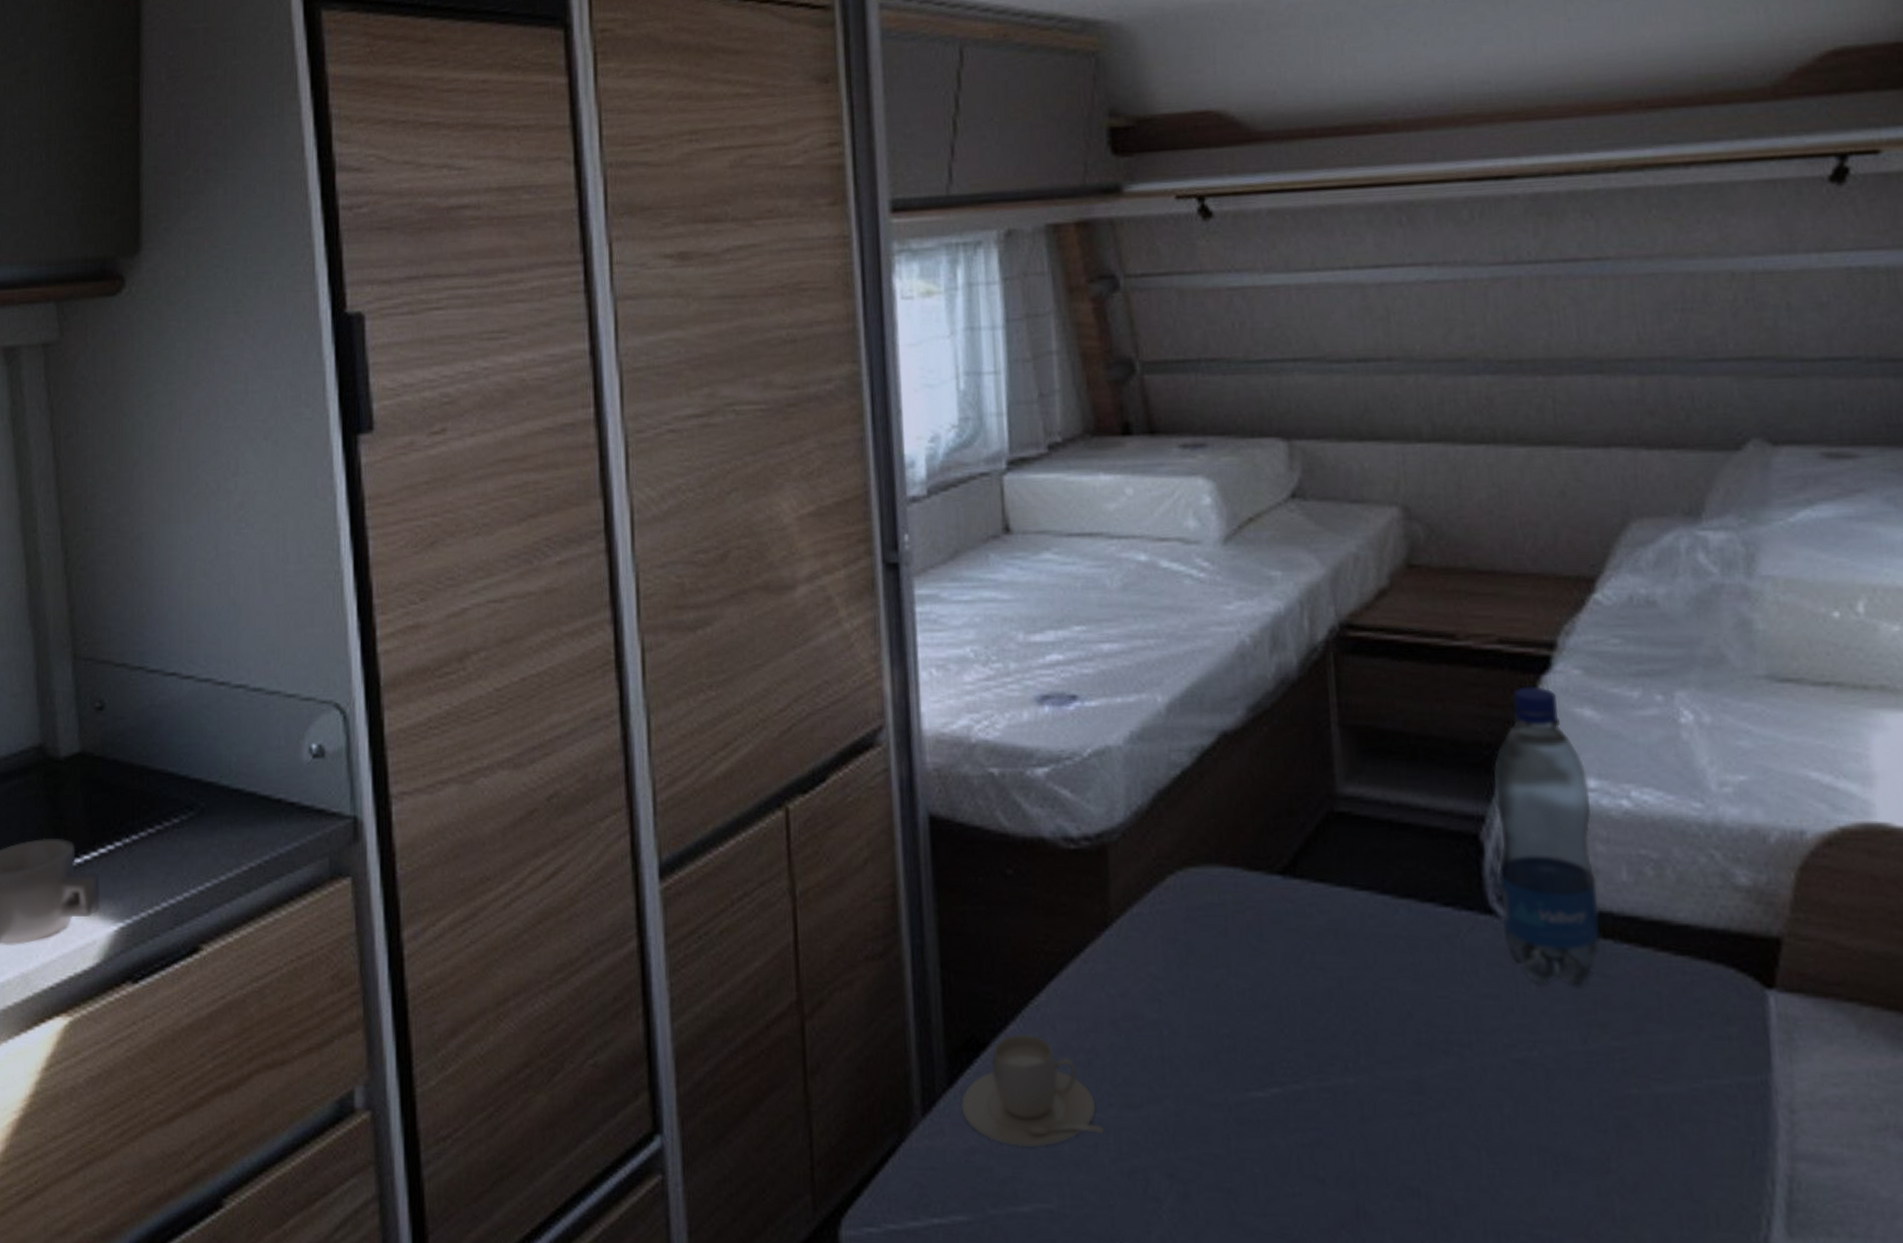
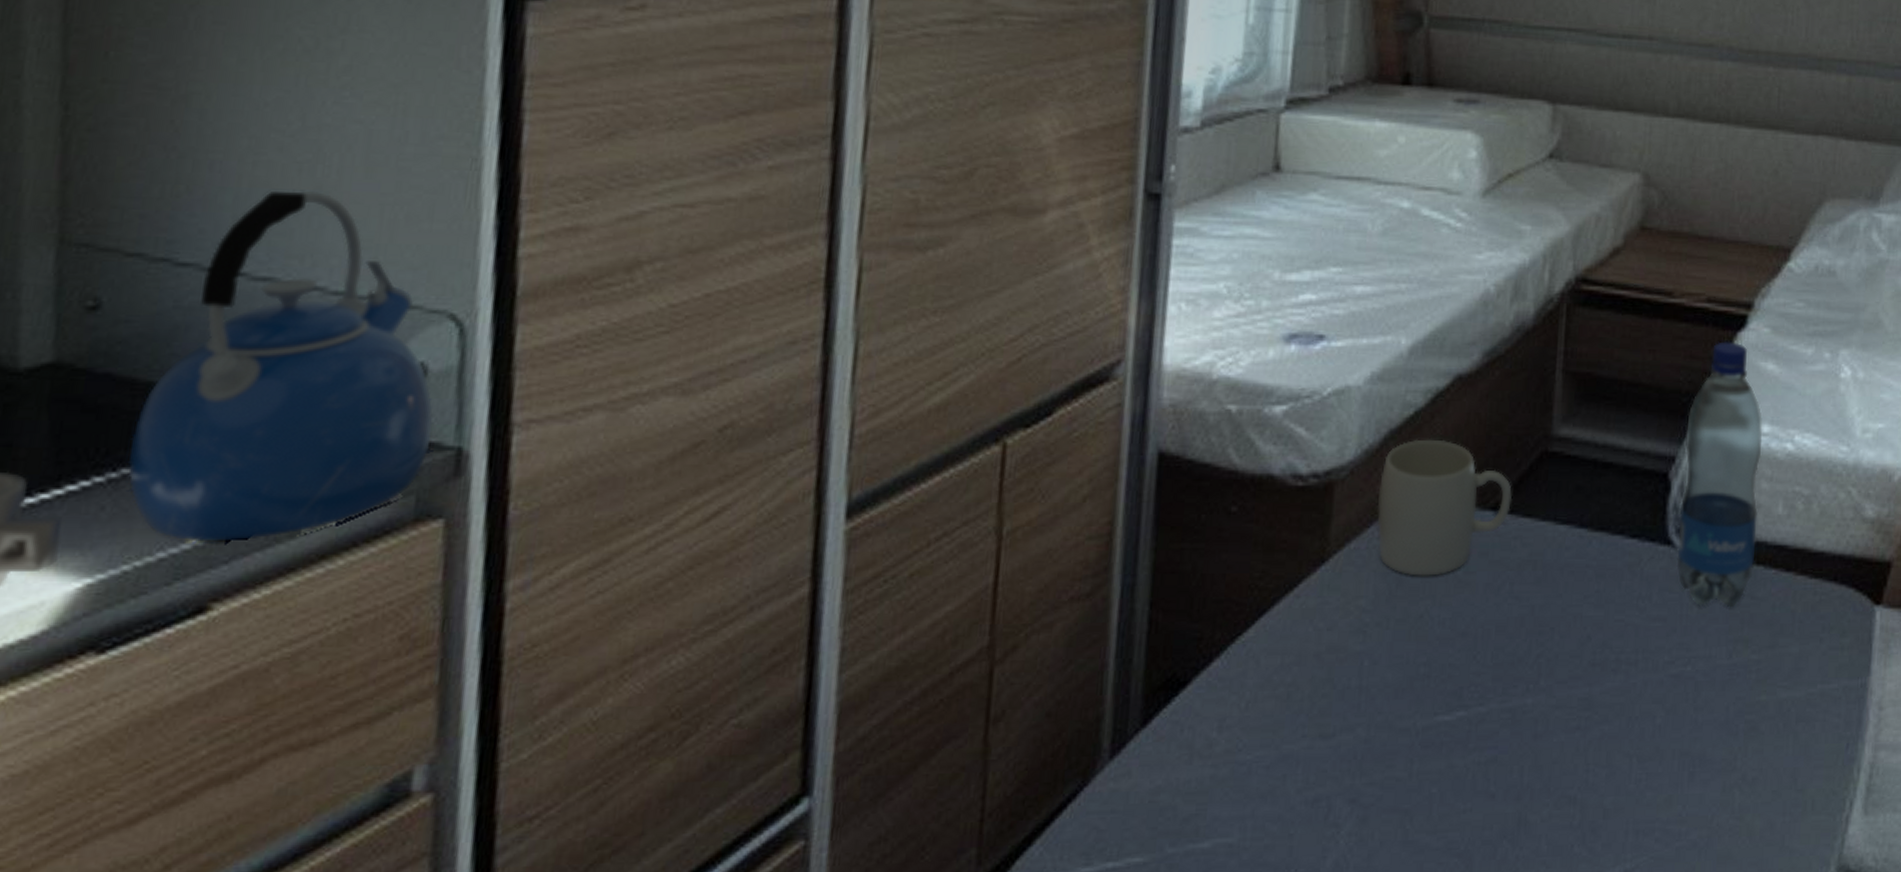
kettle: none [135,606,334,895] -> present [127,190,434,542]
teacup: present [960,1033,1105,1148] -> none [1151,670,1295,784]
mug: none [1153,800,1302,943] -> present [1377,439,1513,576]

